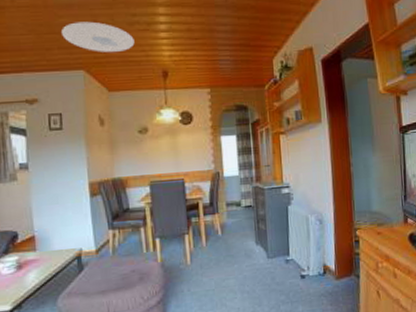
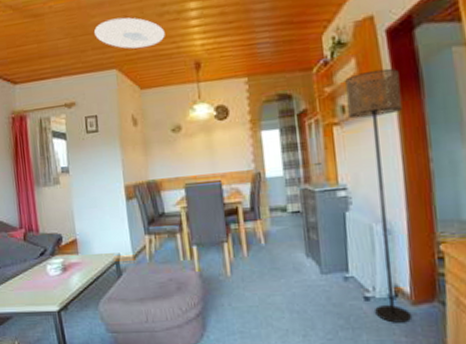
floor lamp: none [290,90,336,295] -> present [345,68,413,323]

